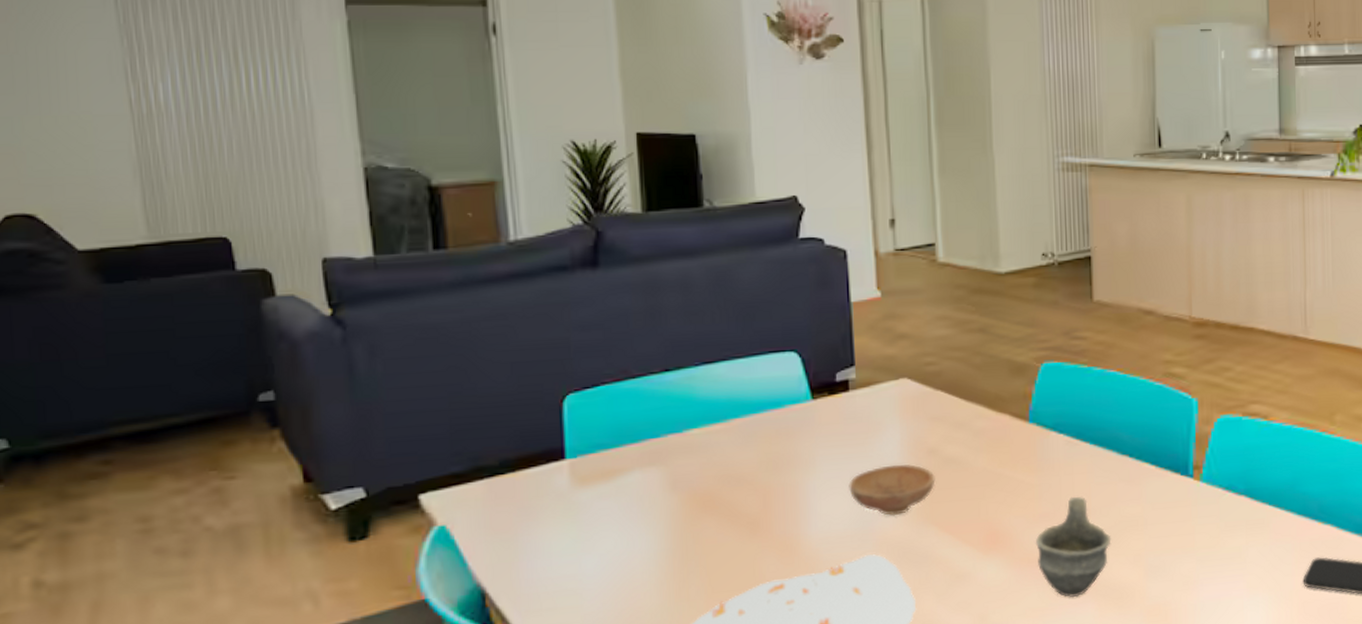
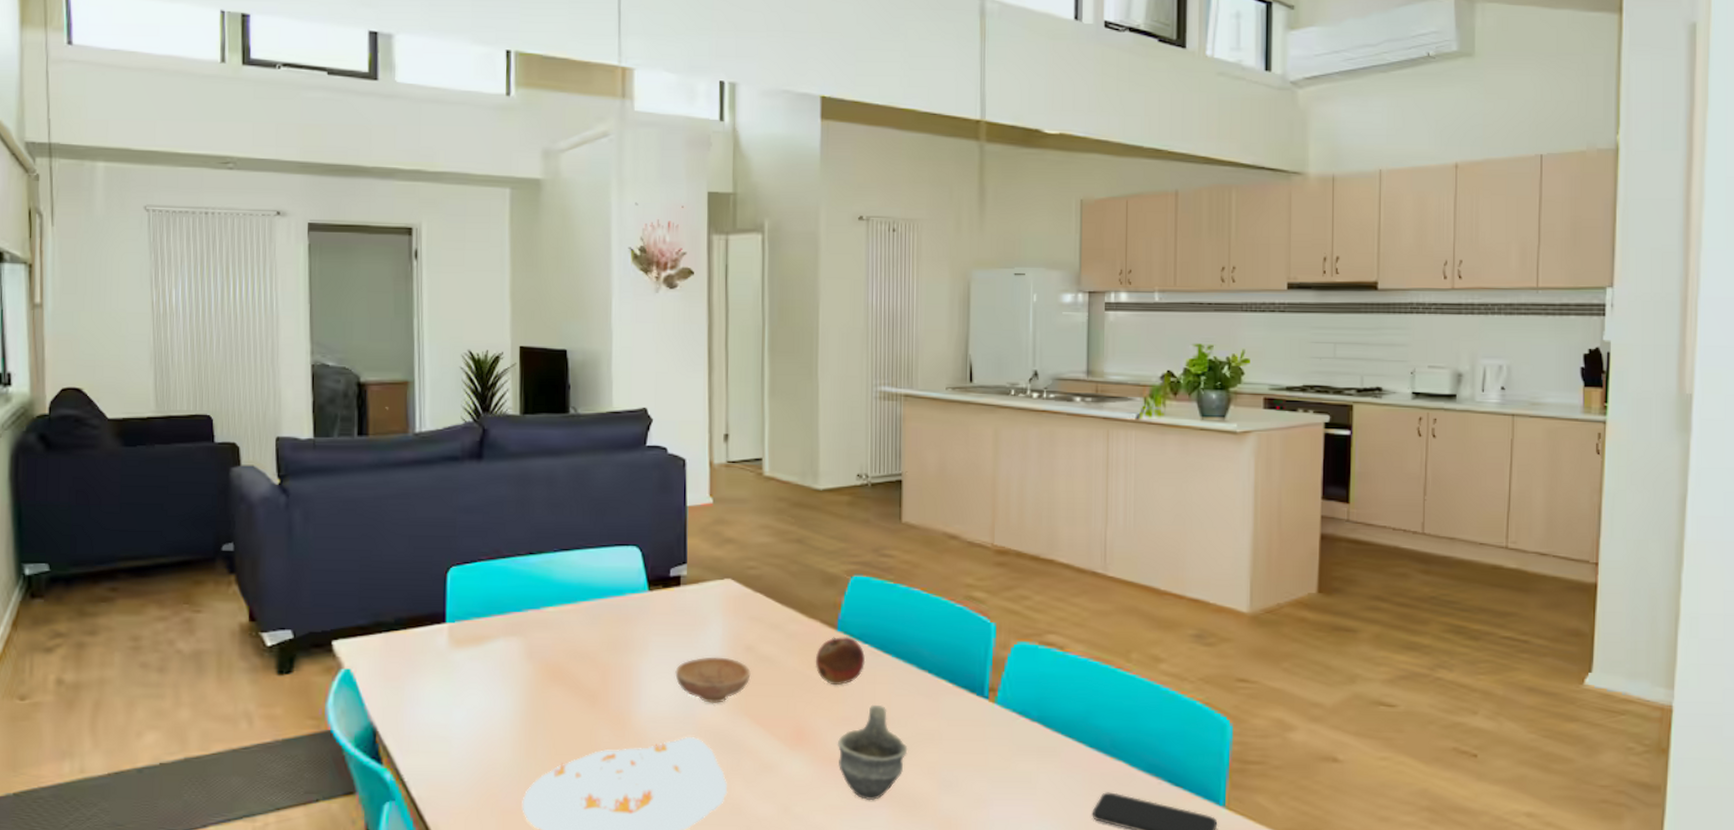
fruit: none [1006,427,1062,481] -> present [815,636,866,685]

